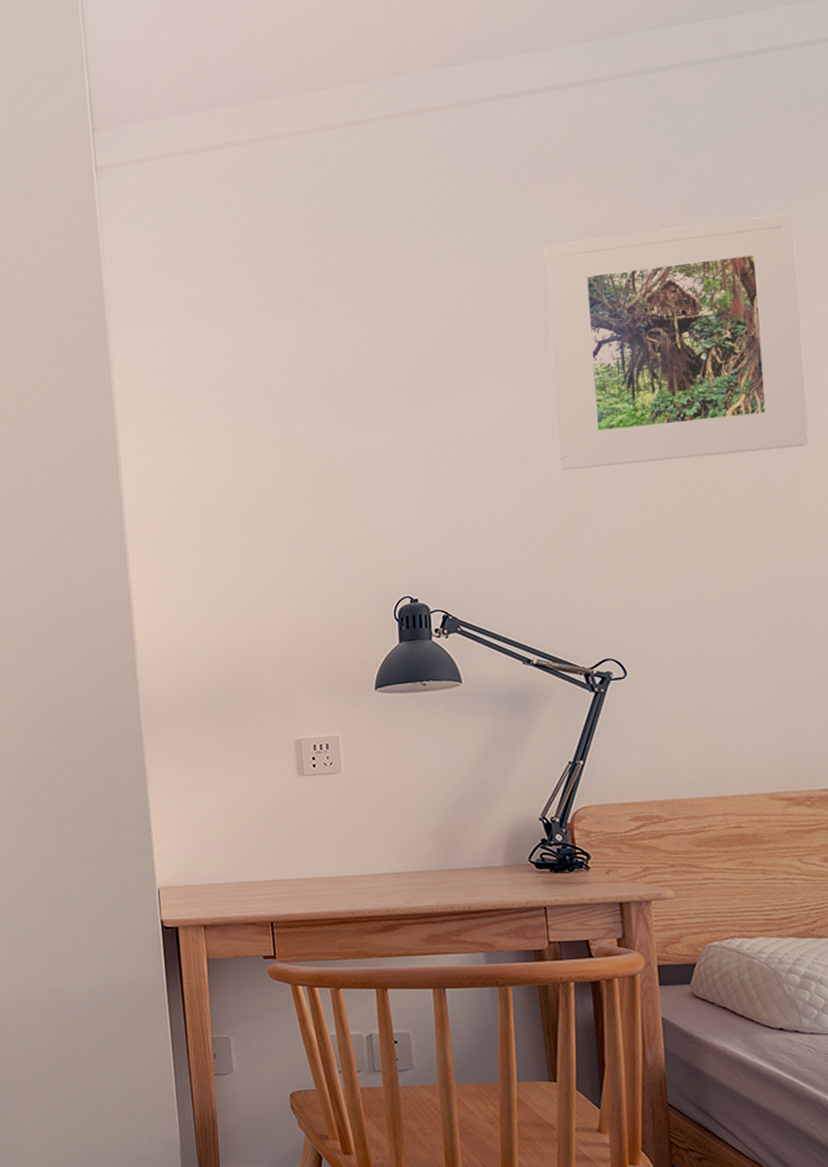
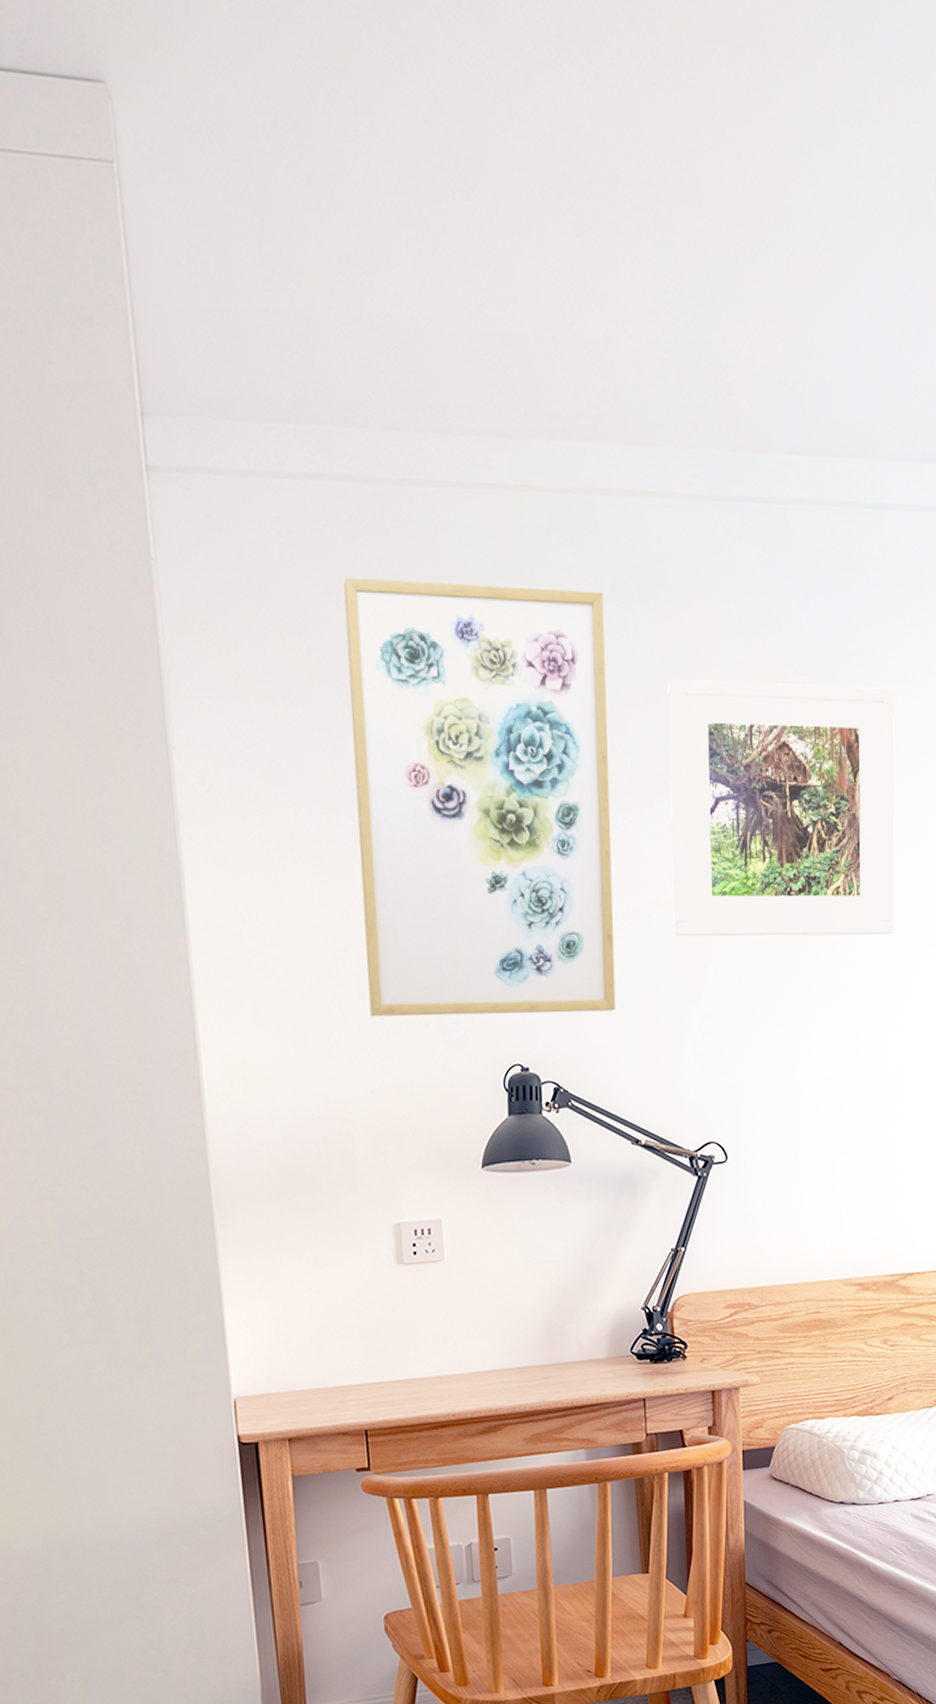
wall art: none [247,183,503,564] -> present [343,576,616,1017]

